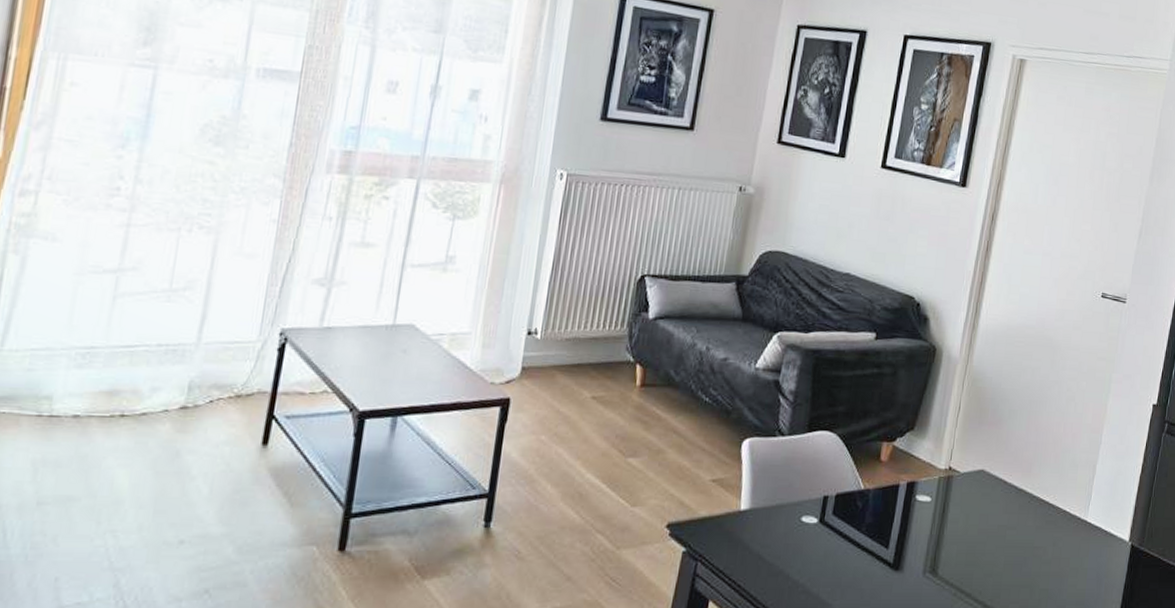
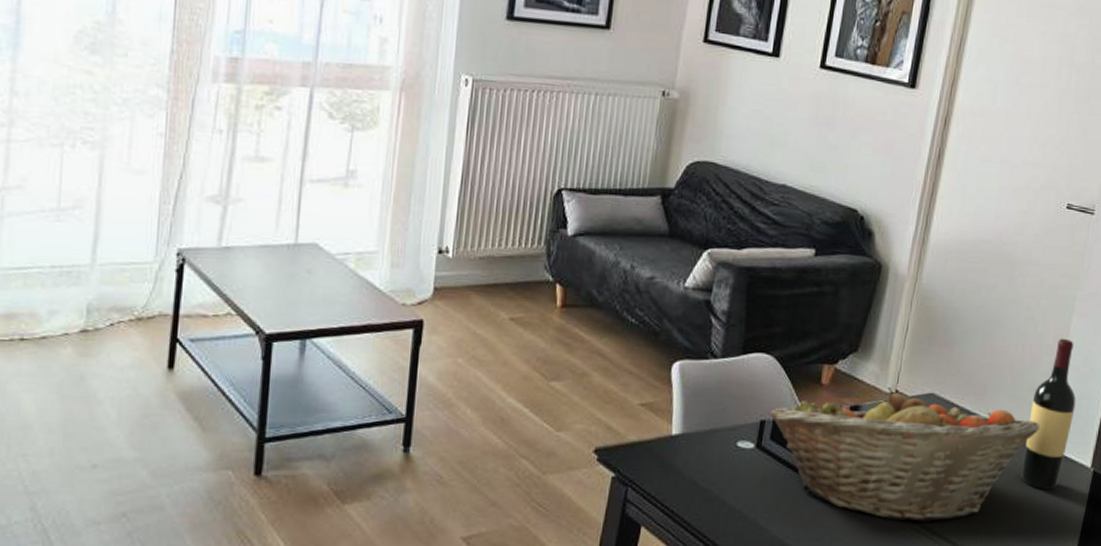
fruit basket: none [832,463,1082,596] -> present [769,387,1040,523]
wine bottle: none [1065,417,1114,563] -> present [1021,338,1076,489]

